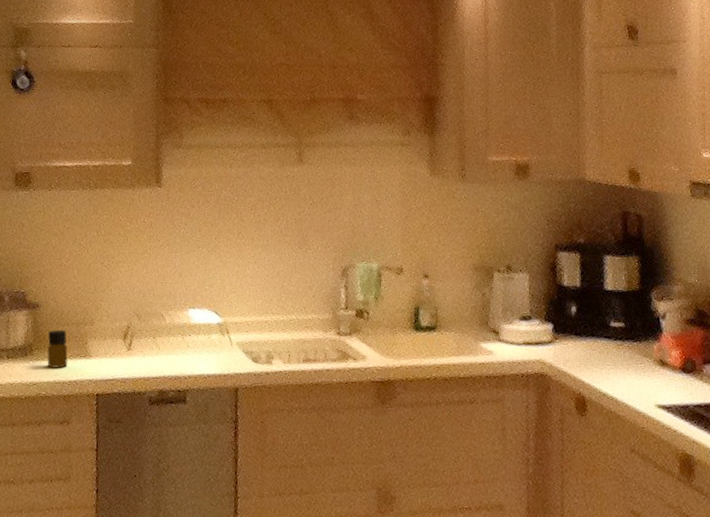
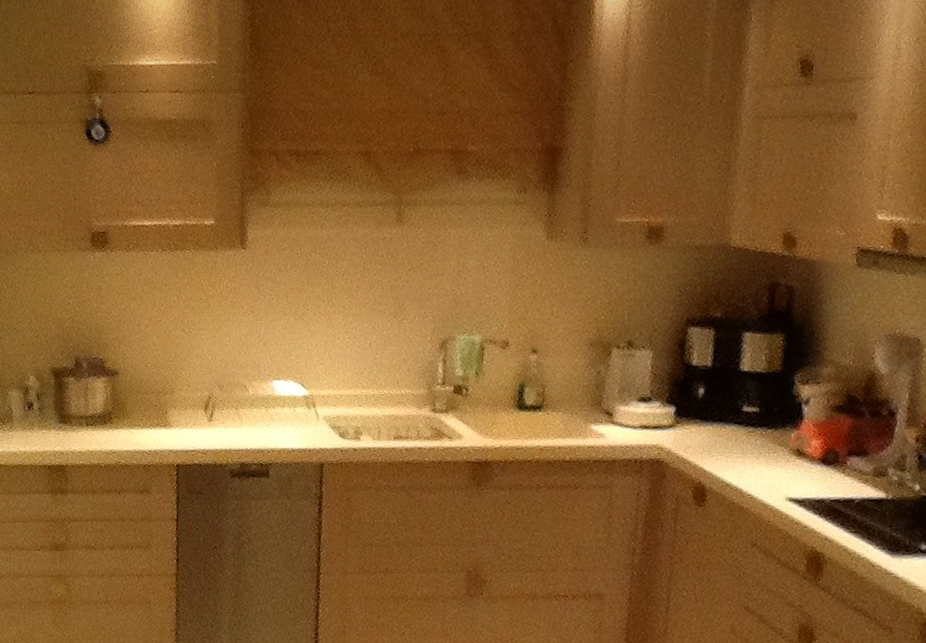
bottle: present [47,330,68,368] -> none [126,398,148,437]

